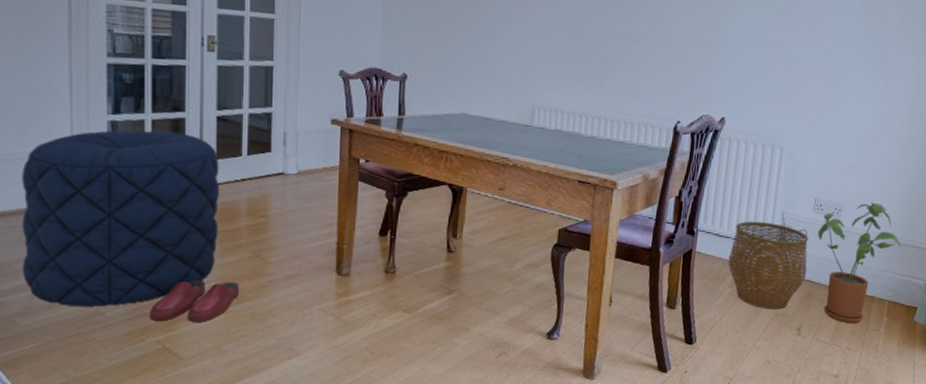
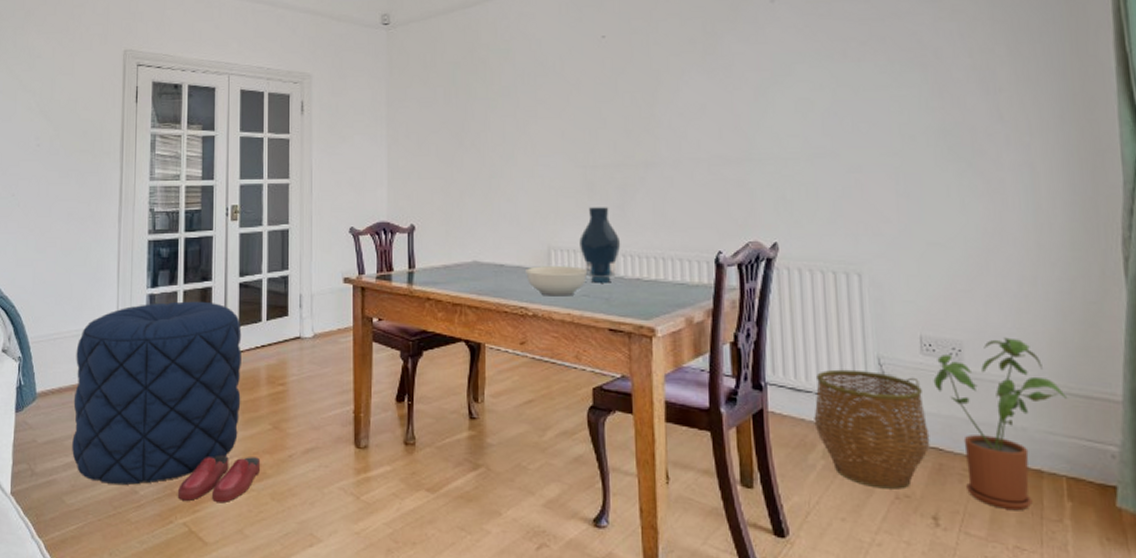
bowl: none [510,122,566,151] -> present [526,266,588,297]
vase: none [561,73,598,141] -> present [579,207,621,283]

